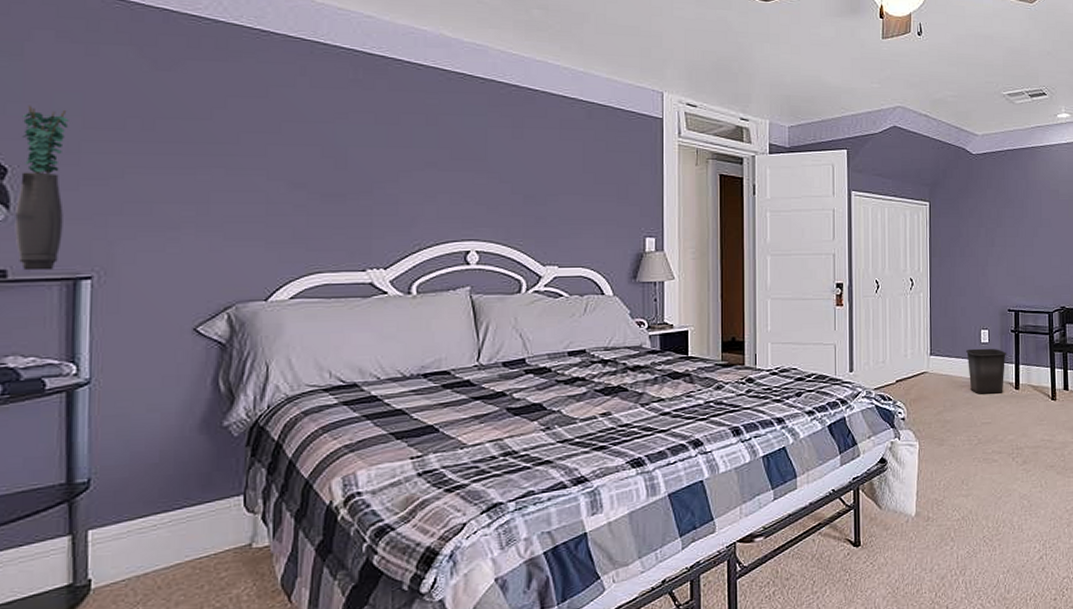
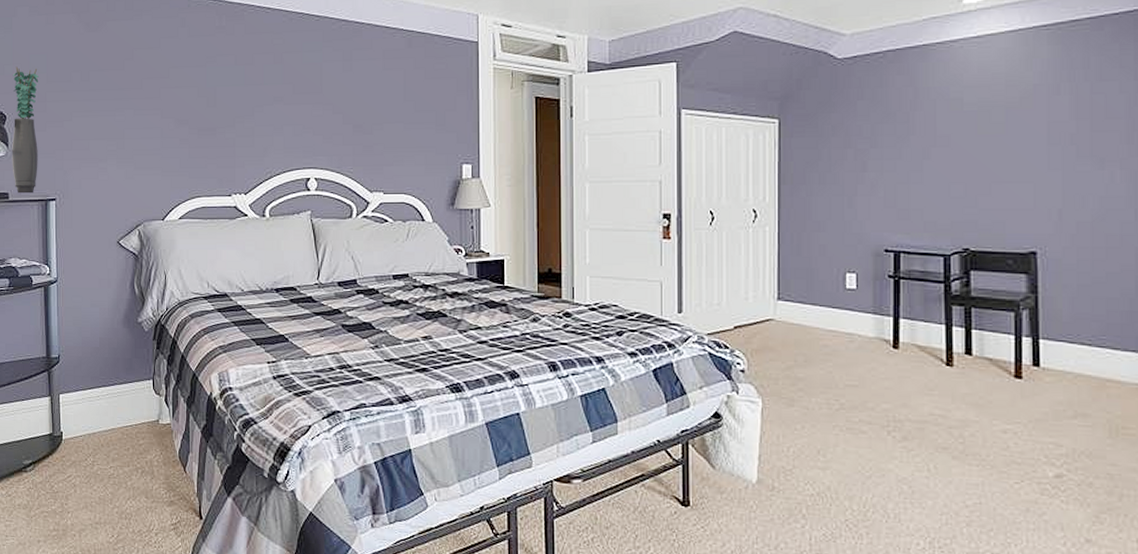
waste bin: present [965,348,1007,394] -> none [824,295,882,351]

